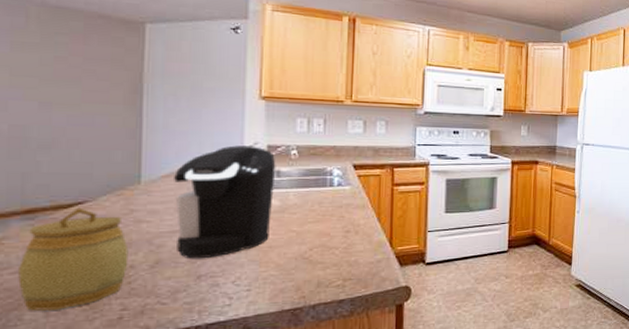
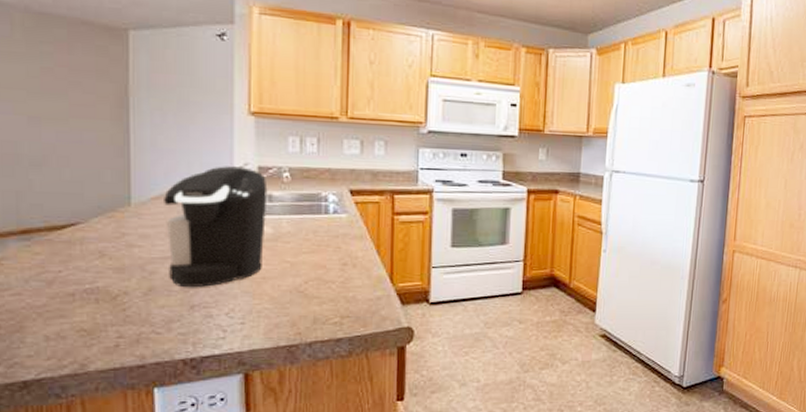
jar: present [18,207,129,312] -> none [18,229,122,336]

